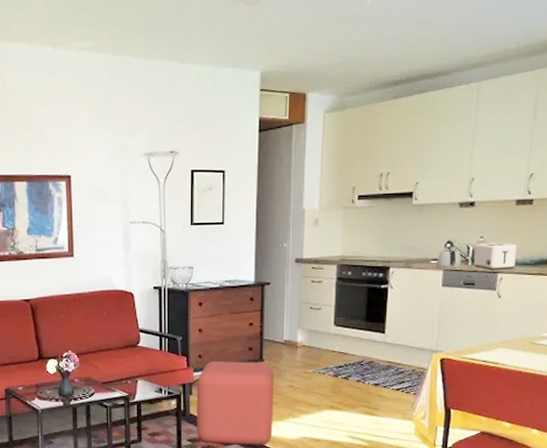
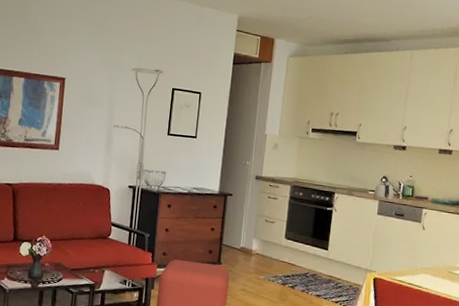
toaster: present [473,242,518,271] -> none [403,181,439,207]

